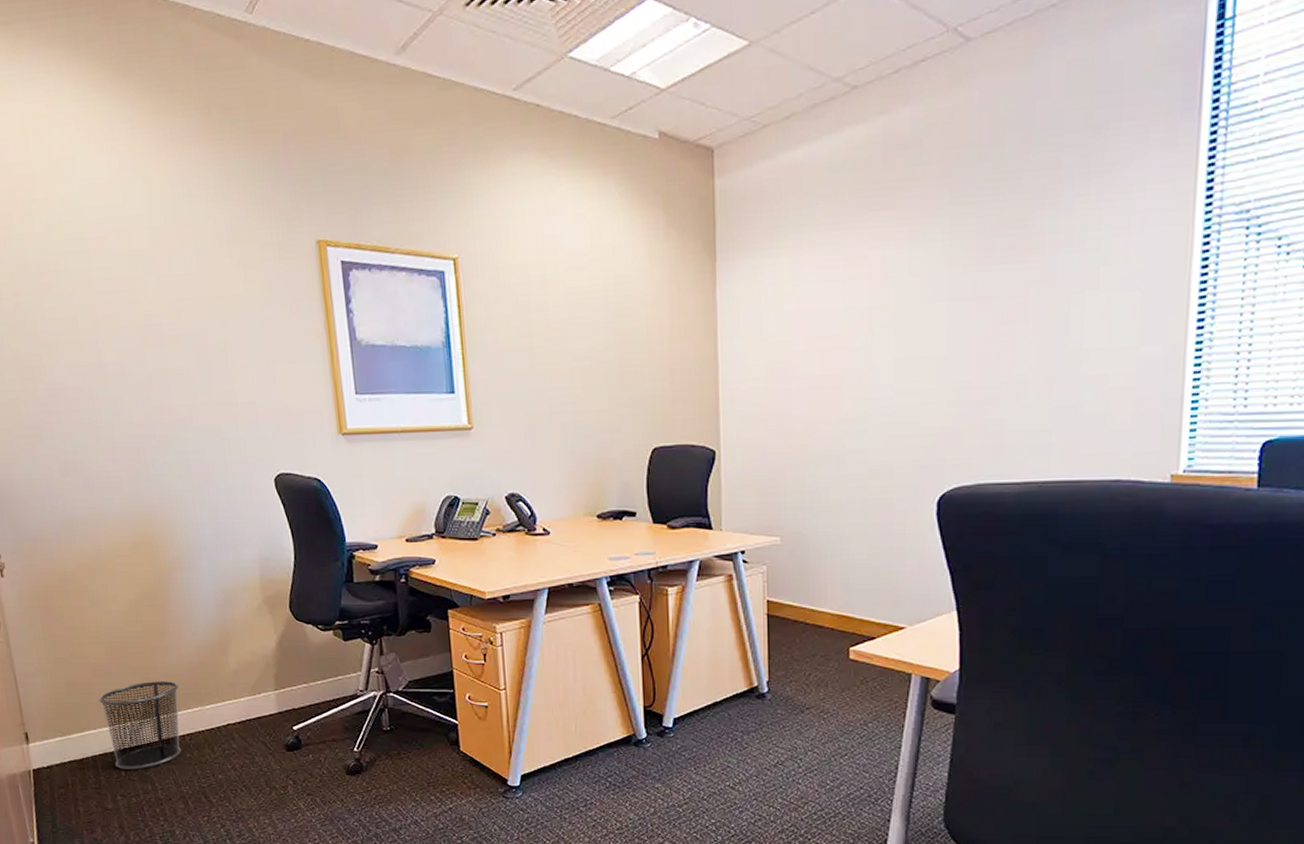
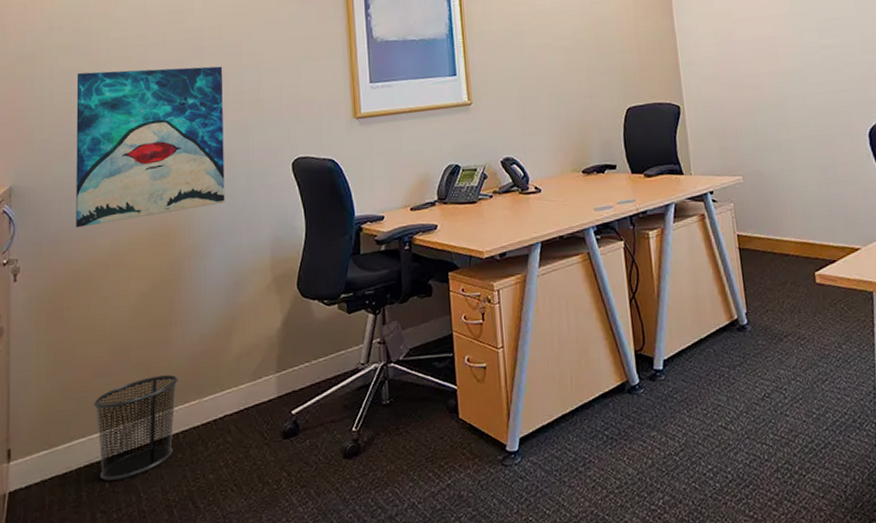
wall art: none [27,356,206,528] -> present [76,66,225,228]

